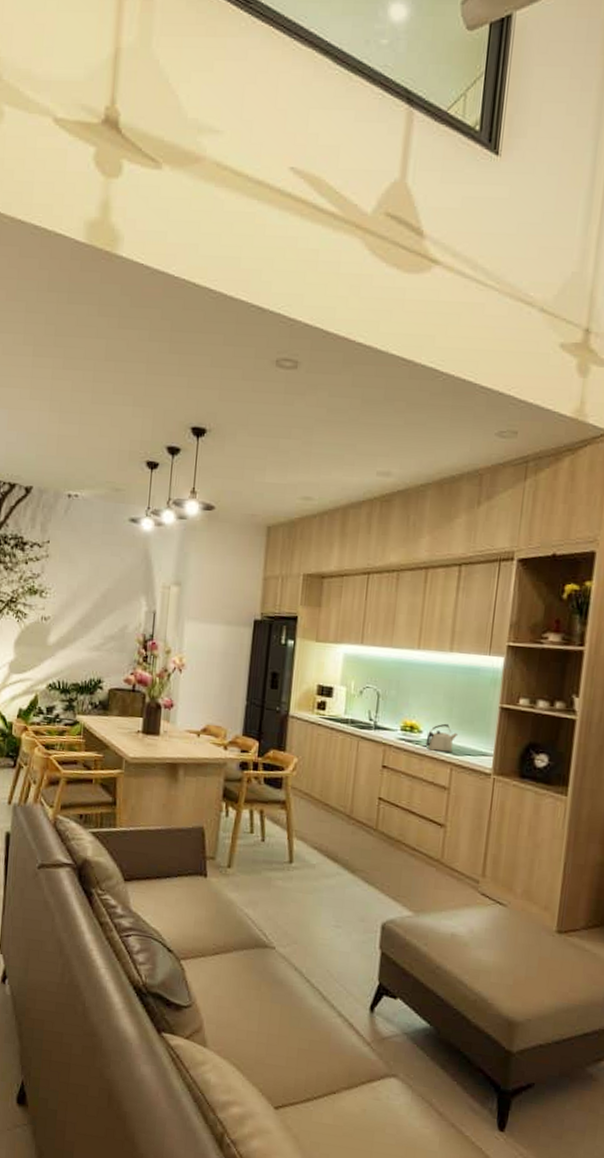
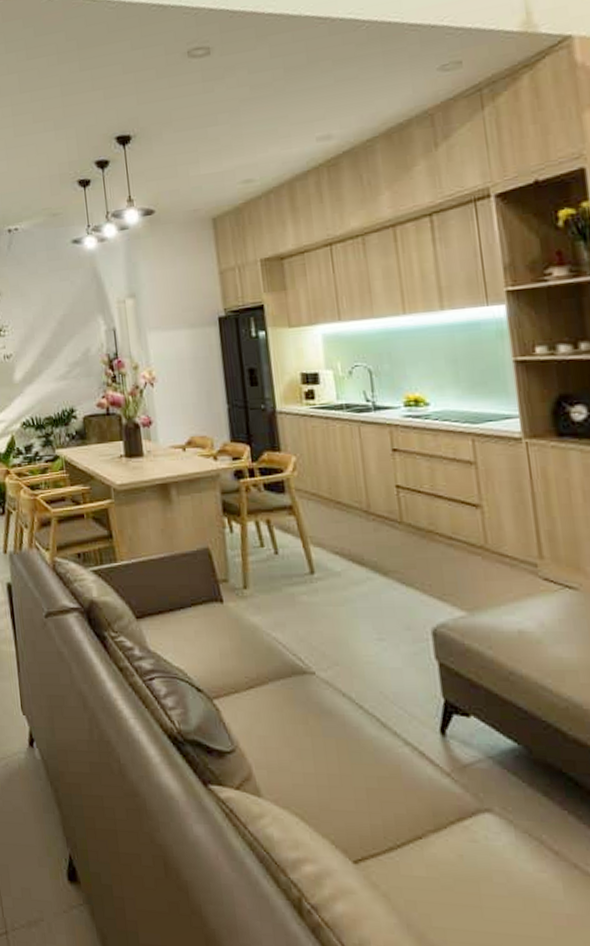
kettle: present [425,723,458,753] -> none [435,390,471,423]

